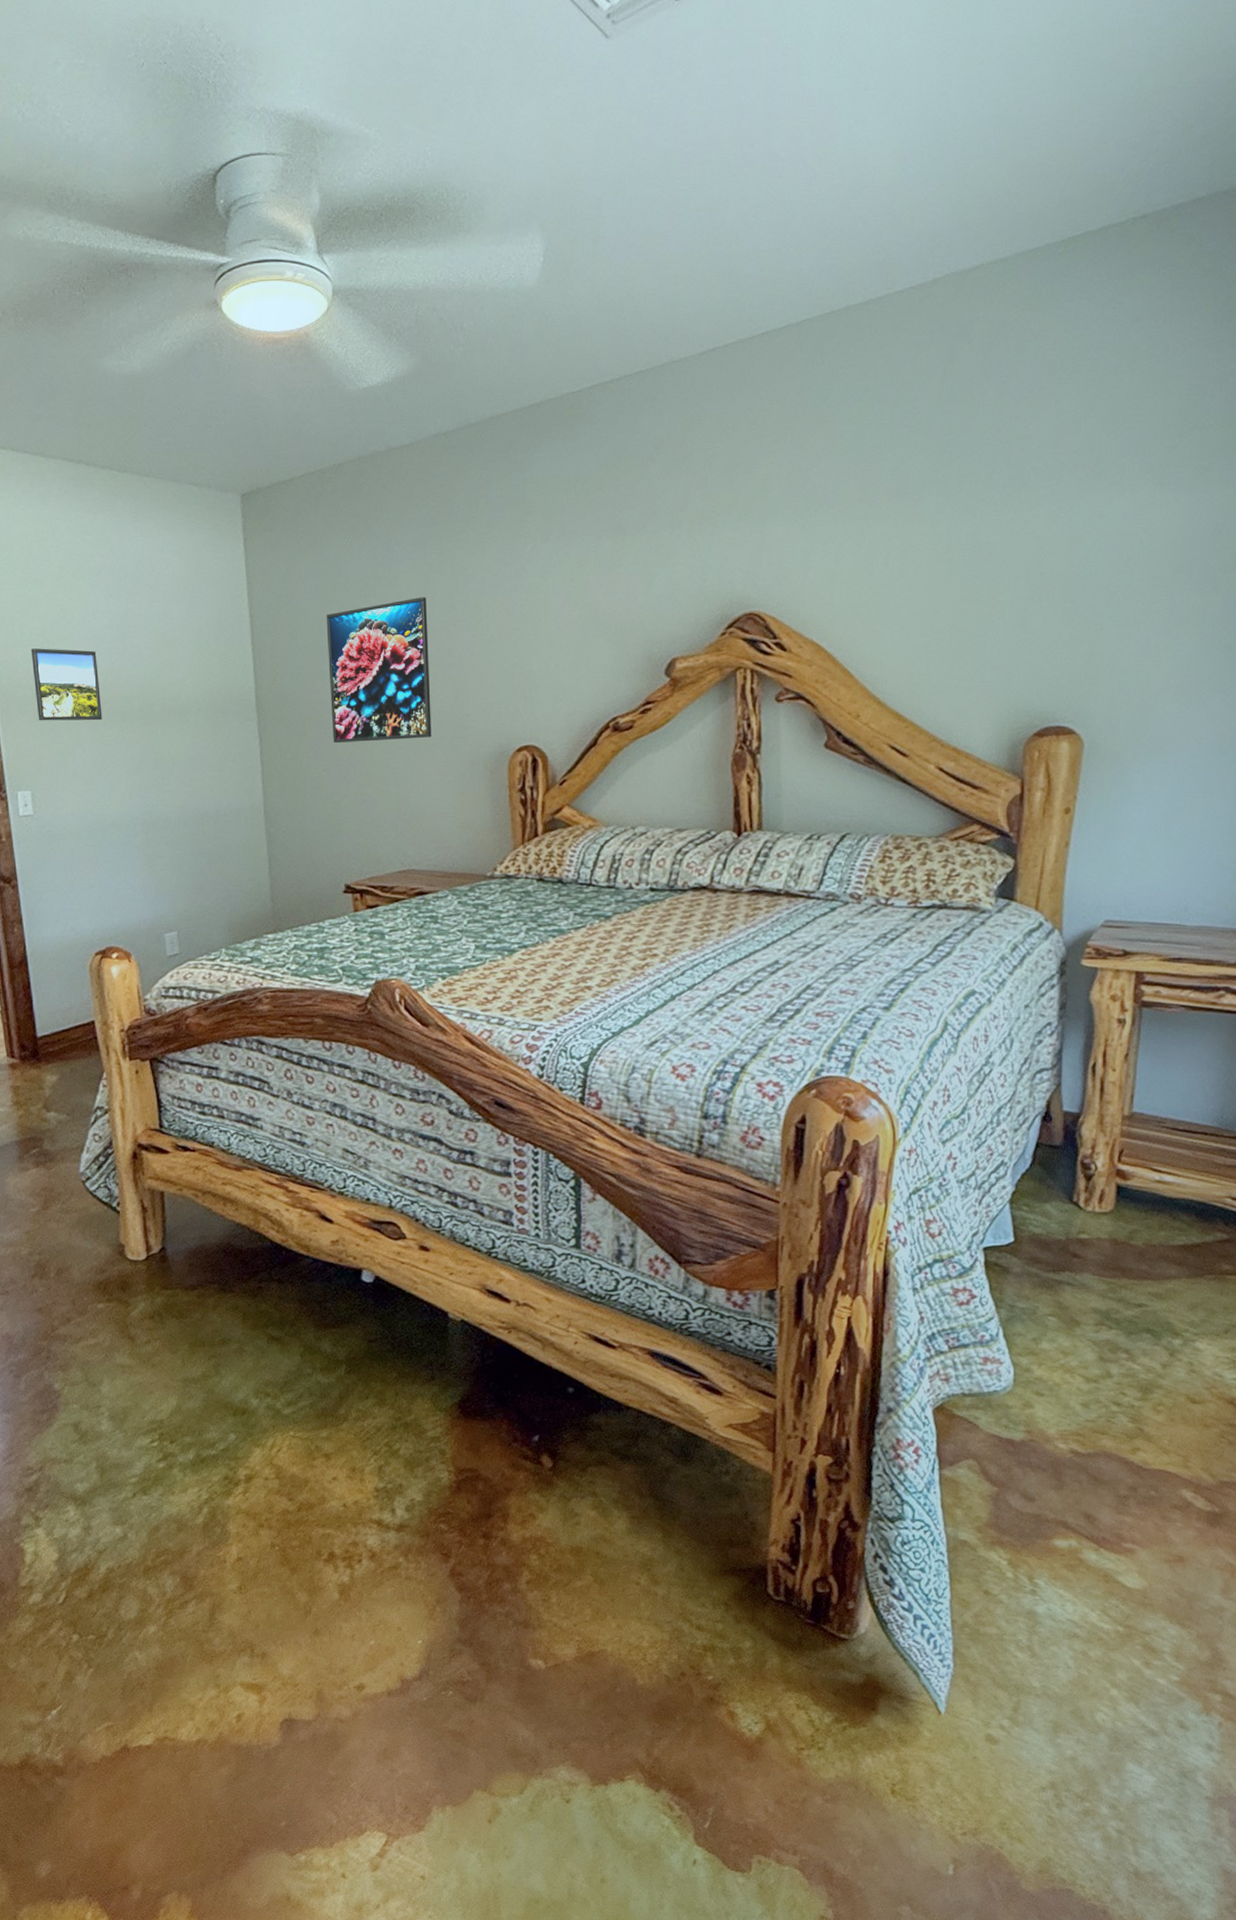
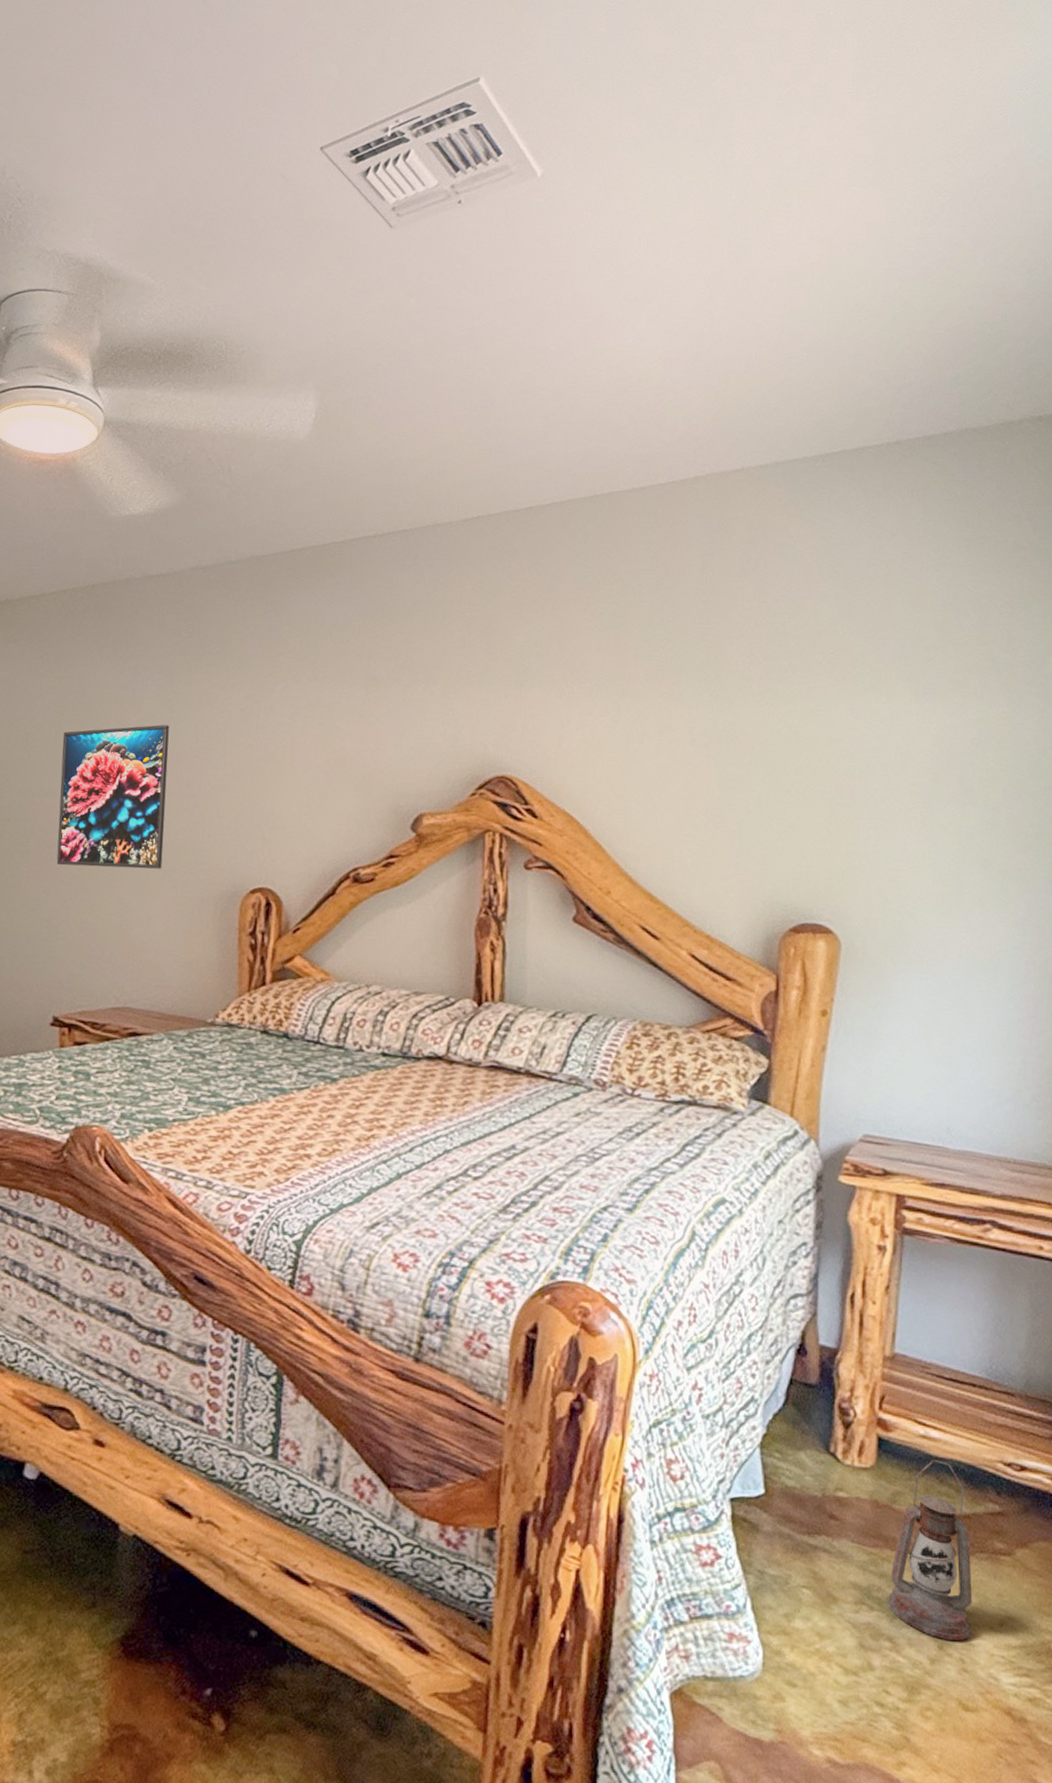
lantern: none [1125,1200,1201,1348] -> present [888,1460,973,1641]

